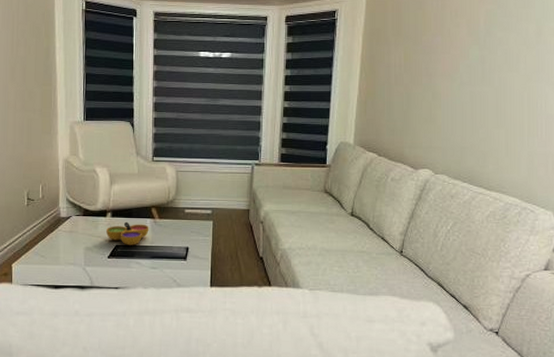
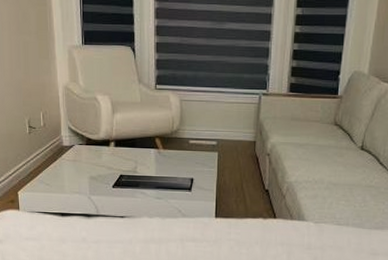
decorative bowl: present [106,221,149,245] -> none [110,151,153,176]

